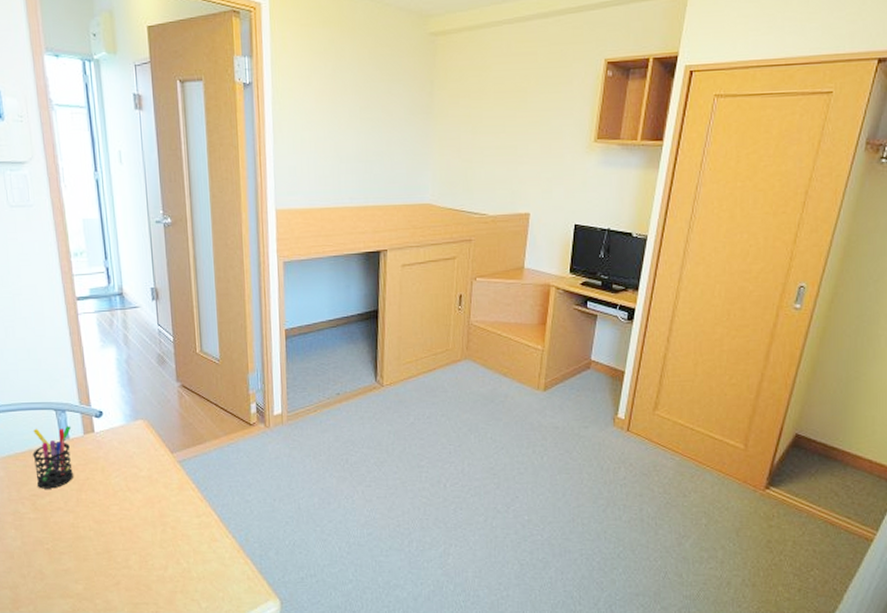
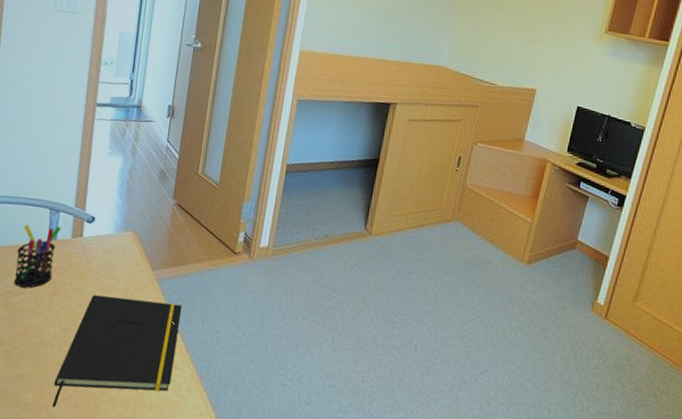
notepad: none [100,482,213,593] -> present [52,295,183,407]

